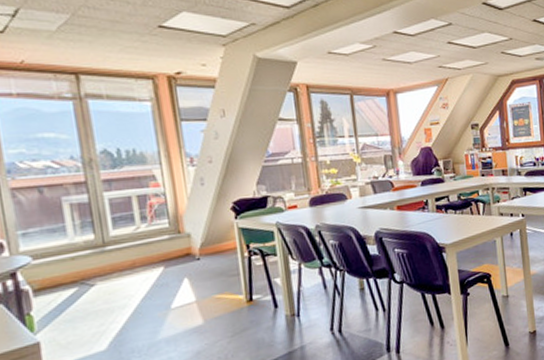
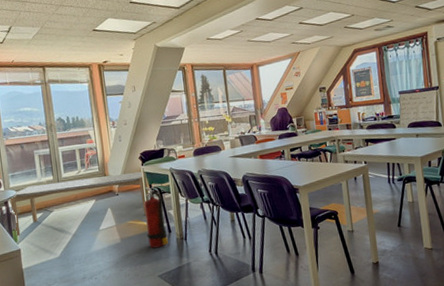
dining table: none [19,226,243,324] -> present [9,171,147,237]
fire extinguisher: none [239,248,274,330] -> present [144,187,168,249]

